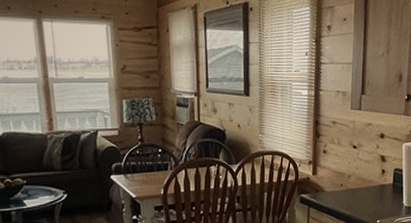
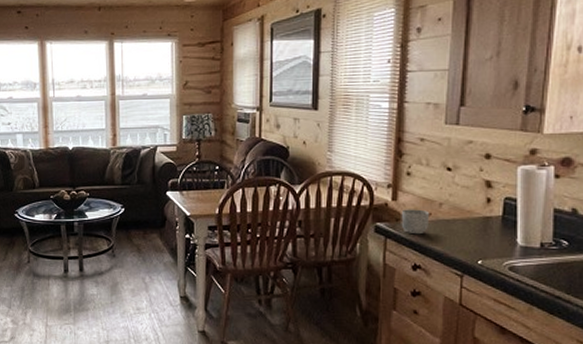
mug: none [320,181,342,203] -> present [401,209,430,235]

